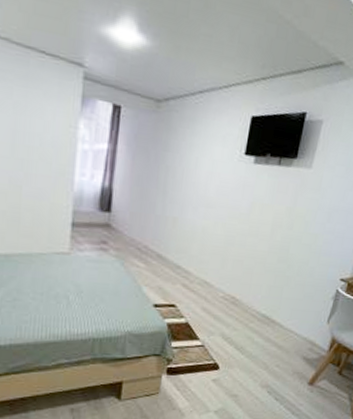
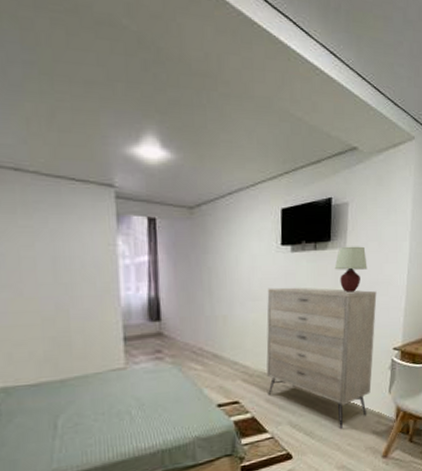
dresser: none [205,196,335,349] -> present [266,287,377,429]
table lamp: none [295,166,332,215] -> present [334,246,368,292]

